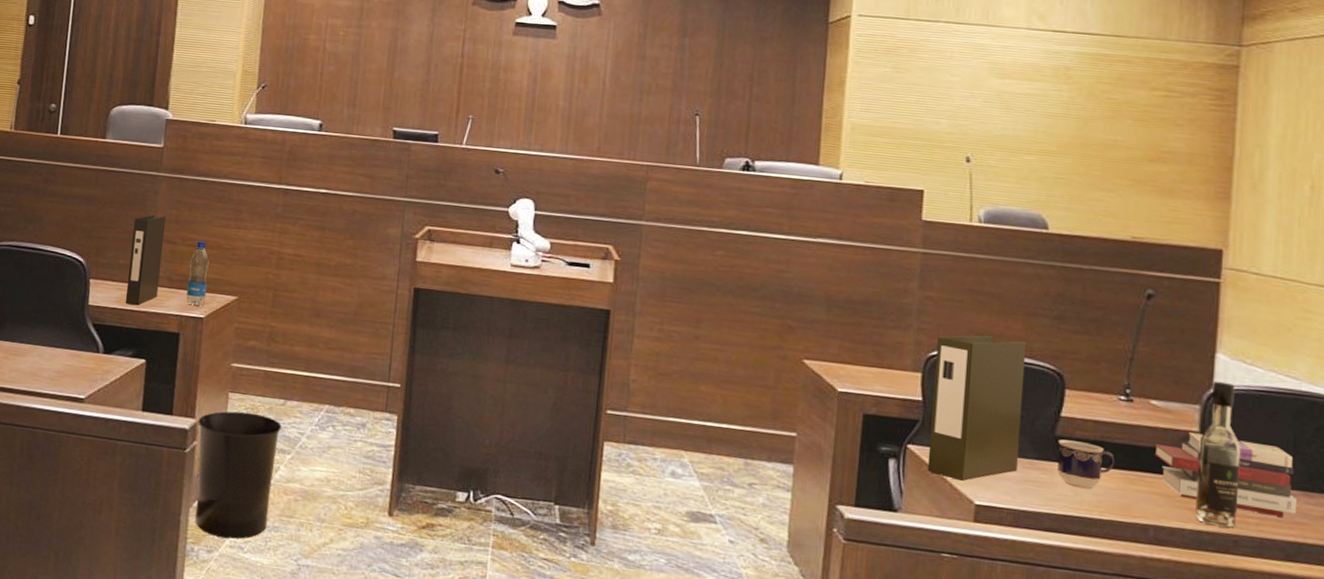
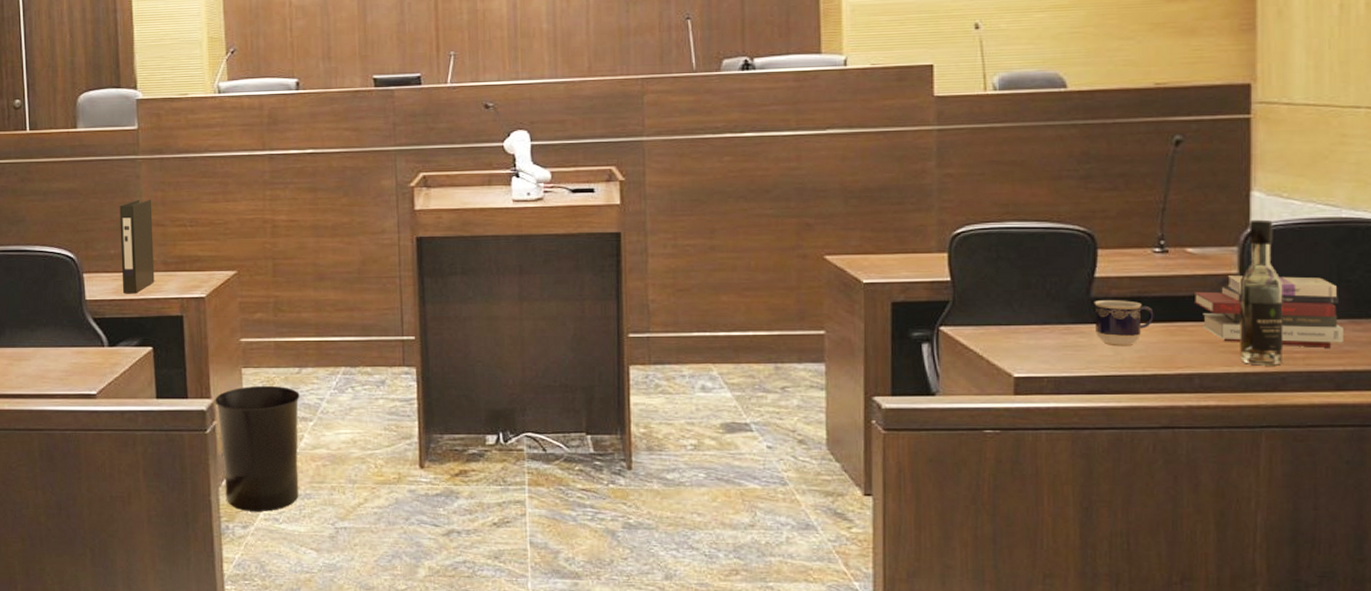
bottle: present [186,241,210,306] -> none [182,220,205,286]
binder: present [927,335,1027,481] -> none [961,205,1055,355]

